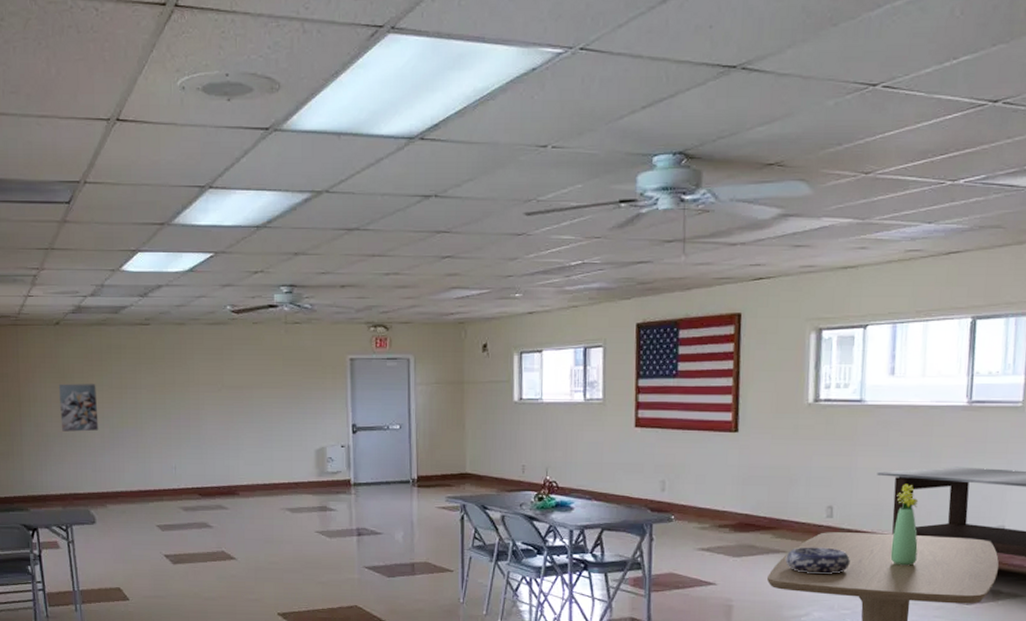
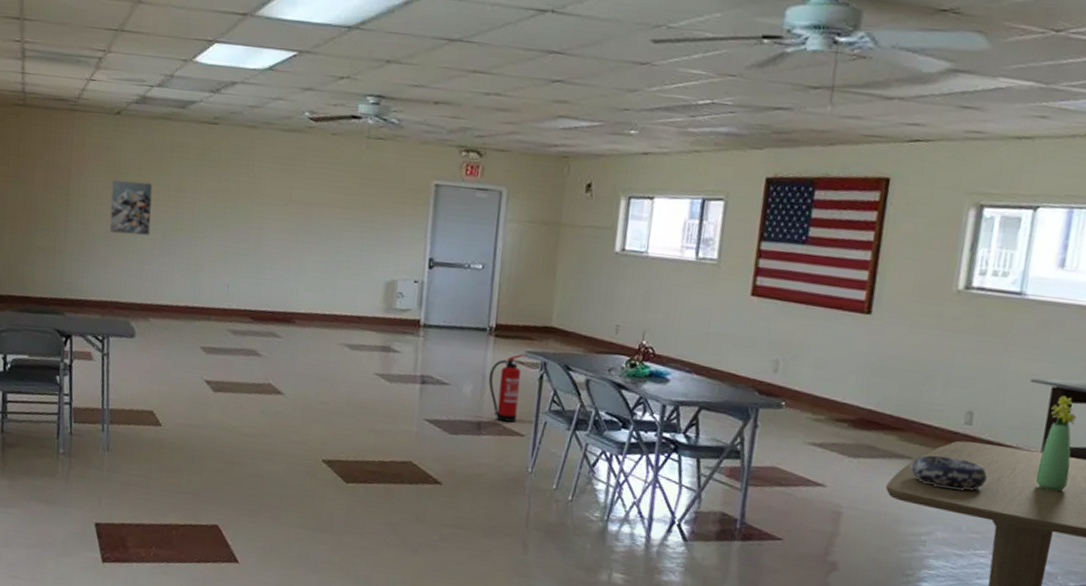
fire extinguisher: none [416,499,446,561] -> present [488,353,525,423]

